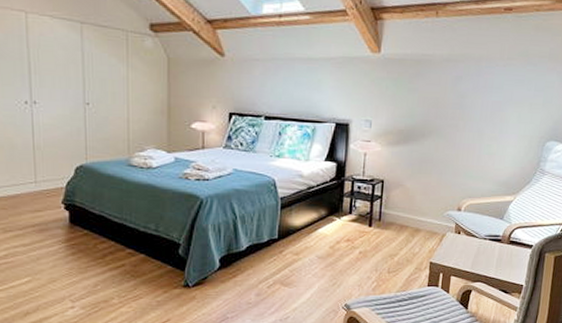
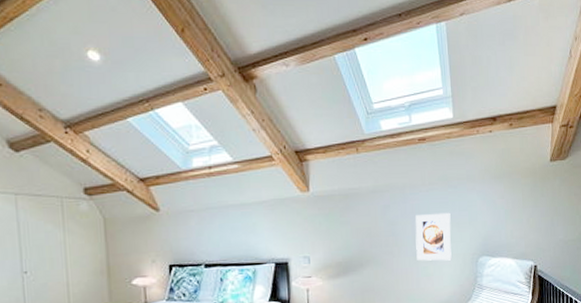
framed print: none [481,90,525,141] -> present [415,212,452,261]

